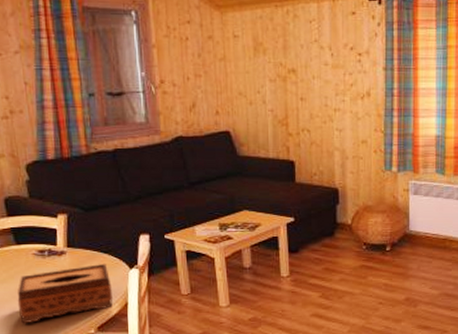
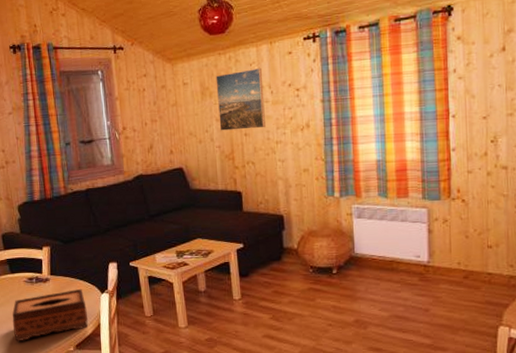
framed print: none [271,26,324,93] -> present [216,67,266,131]

